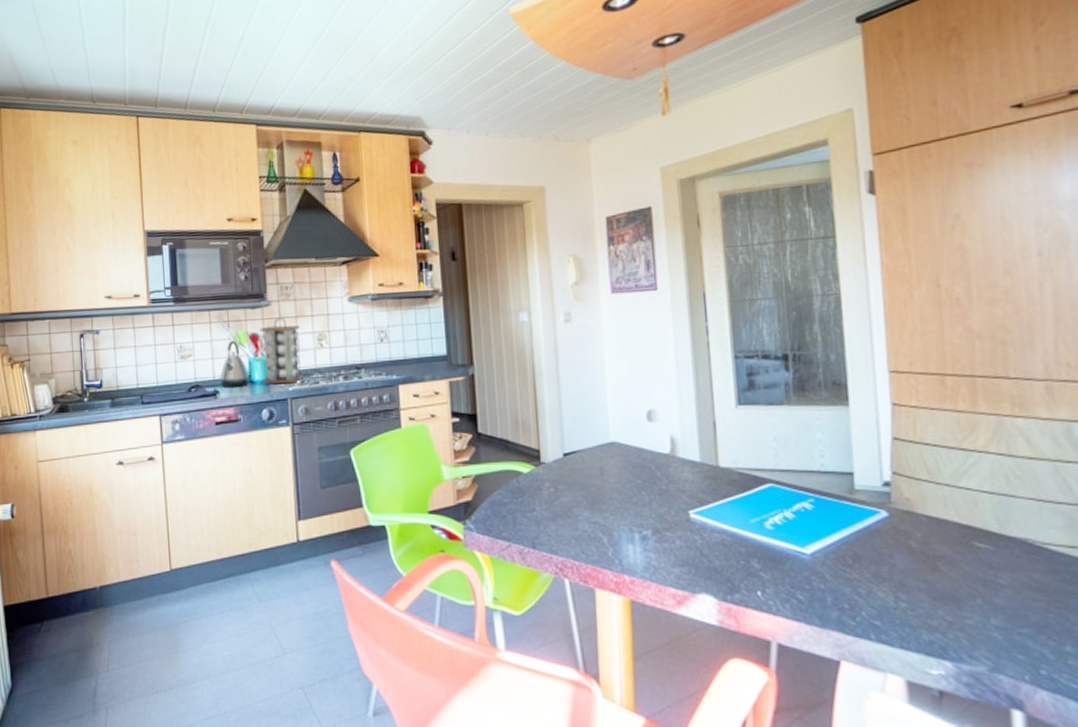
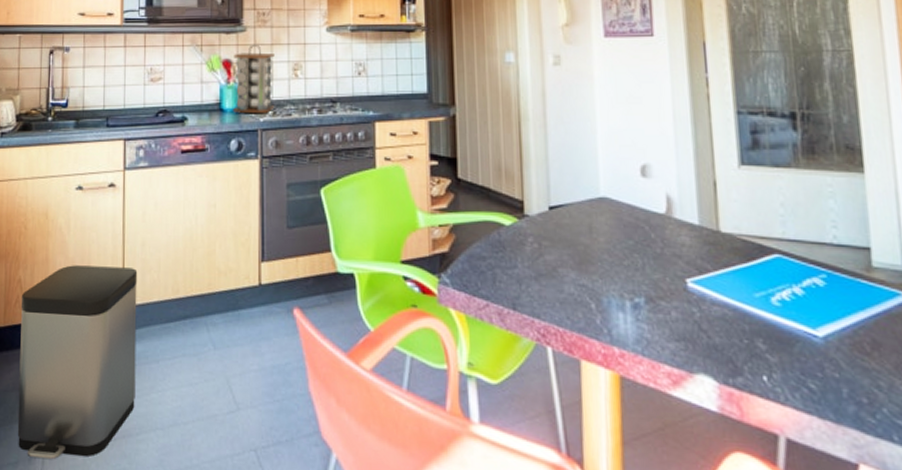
pedal bin: none [72,534,188,711] -> present [17,265,138,460]
kettle: present [219,341,249,388] -> none [188,66,219,115]

